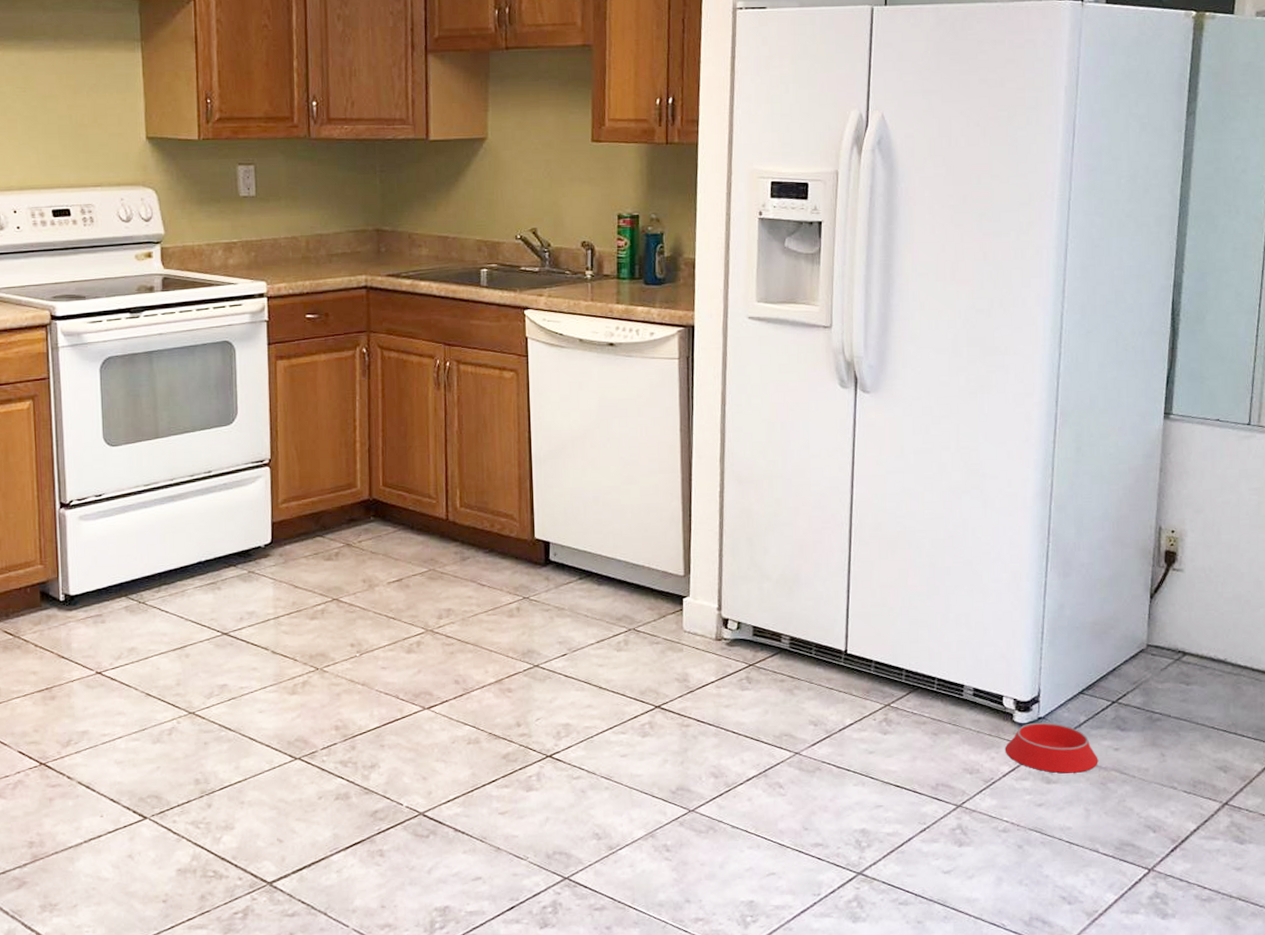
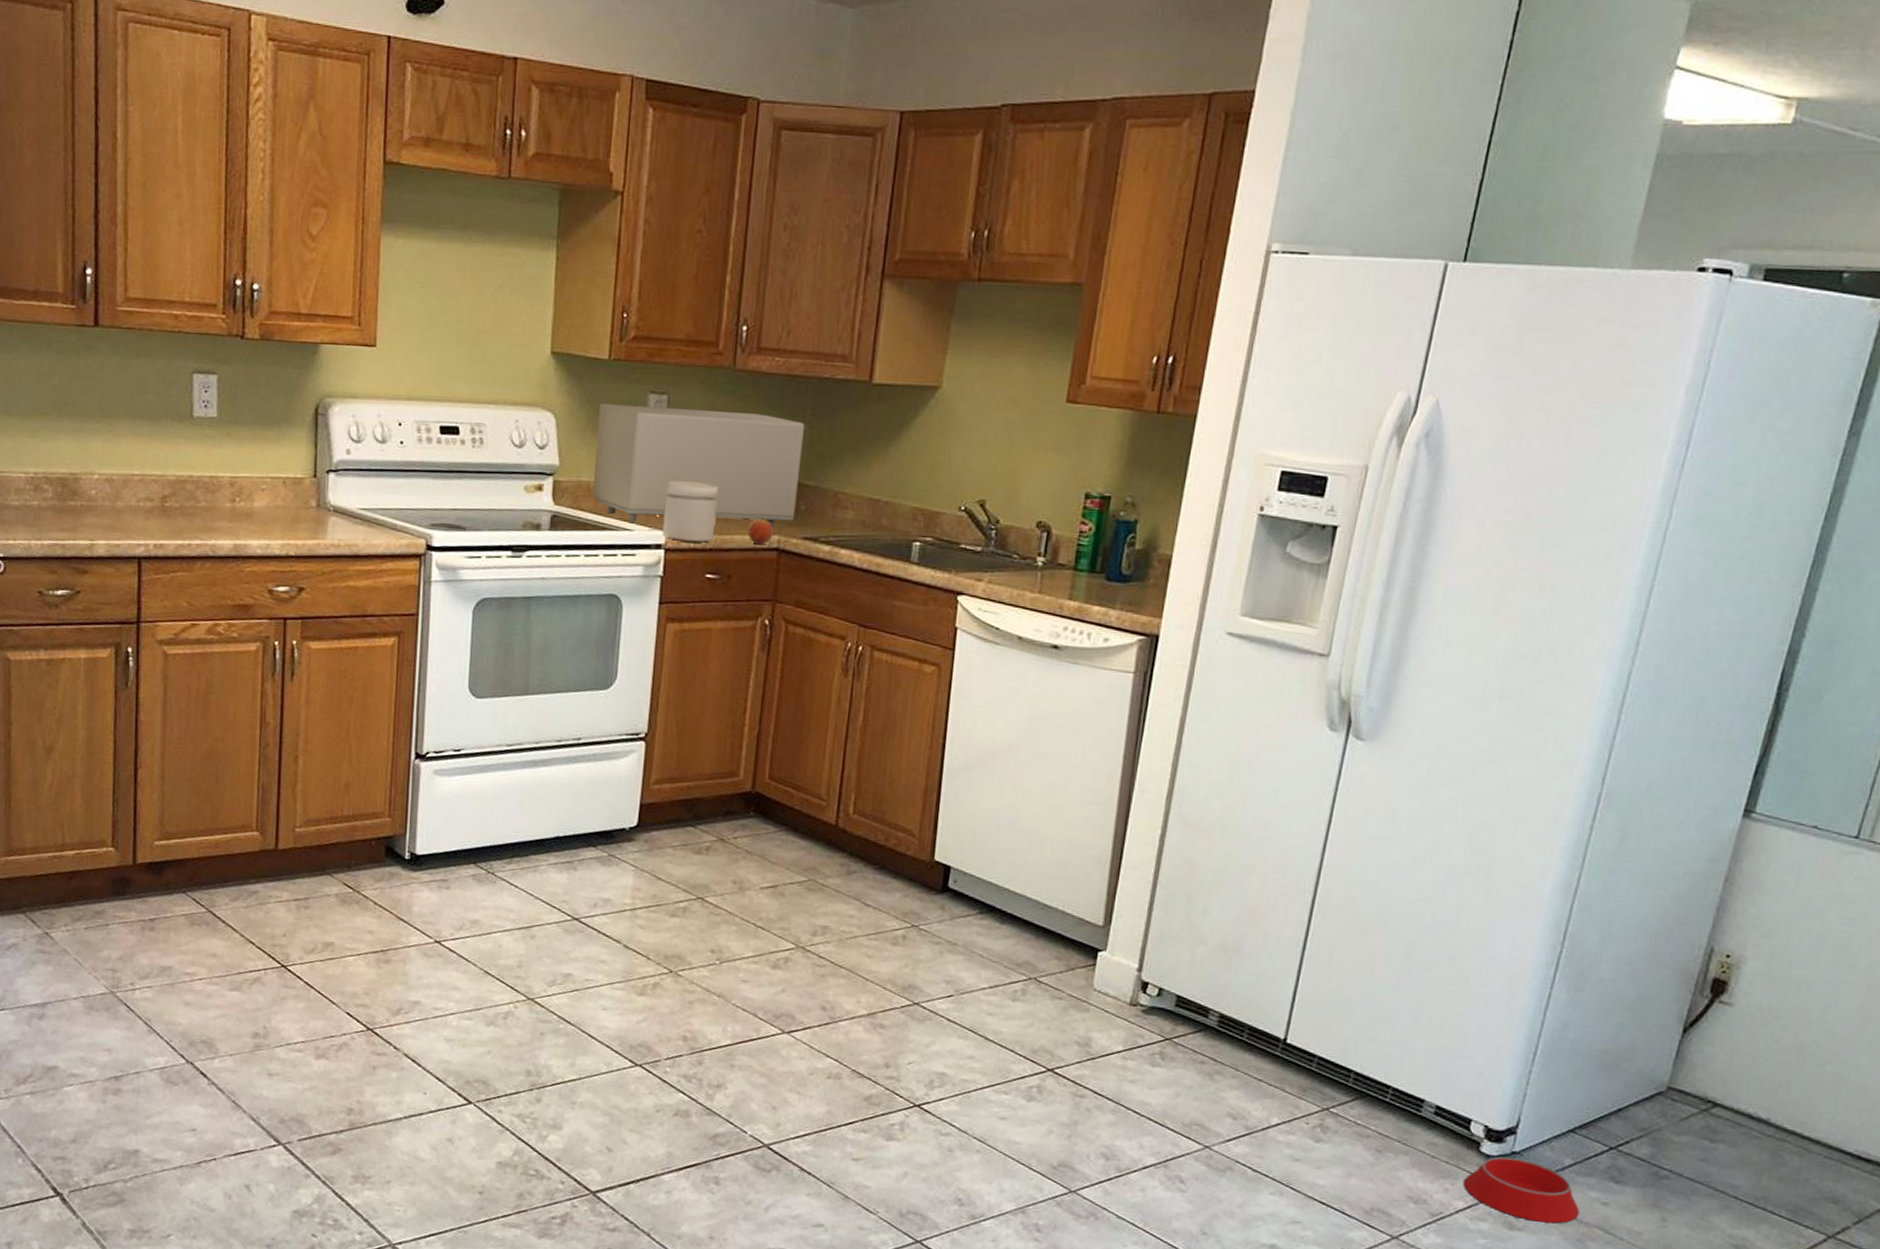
microwave: none [195,174,377,277] -> present [592,403,804,527]
jar: none [262,237,310,289] -> present [662,481,719,543]
fruit: none [338,259,361,285] -> present [747,515,774,545]

